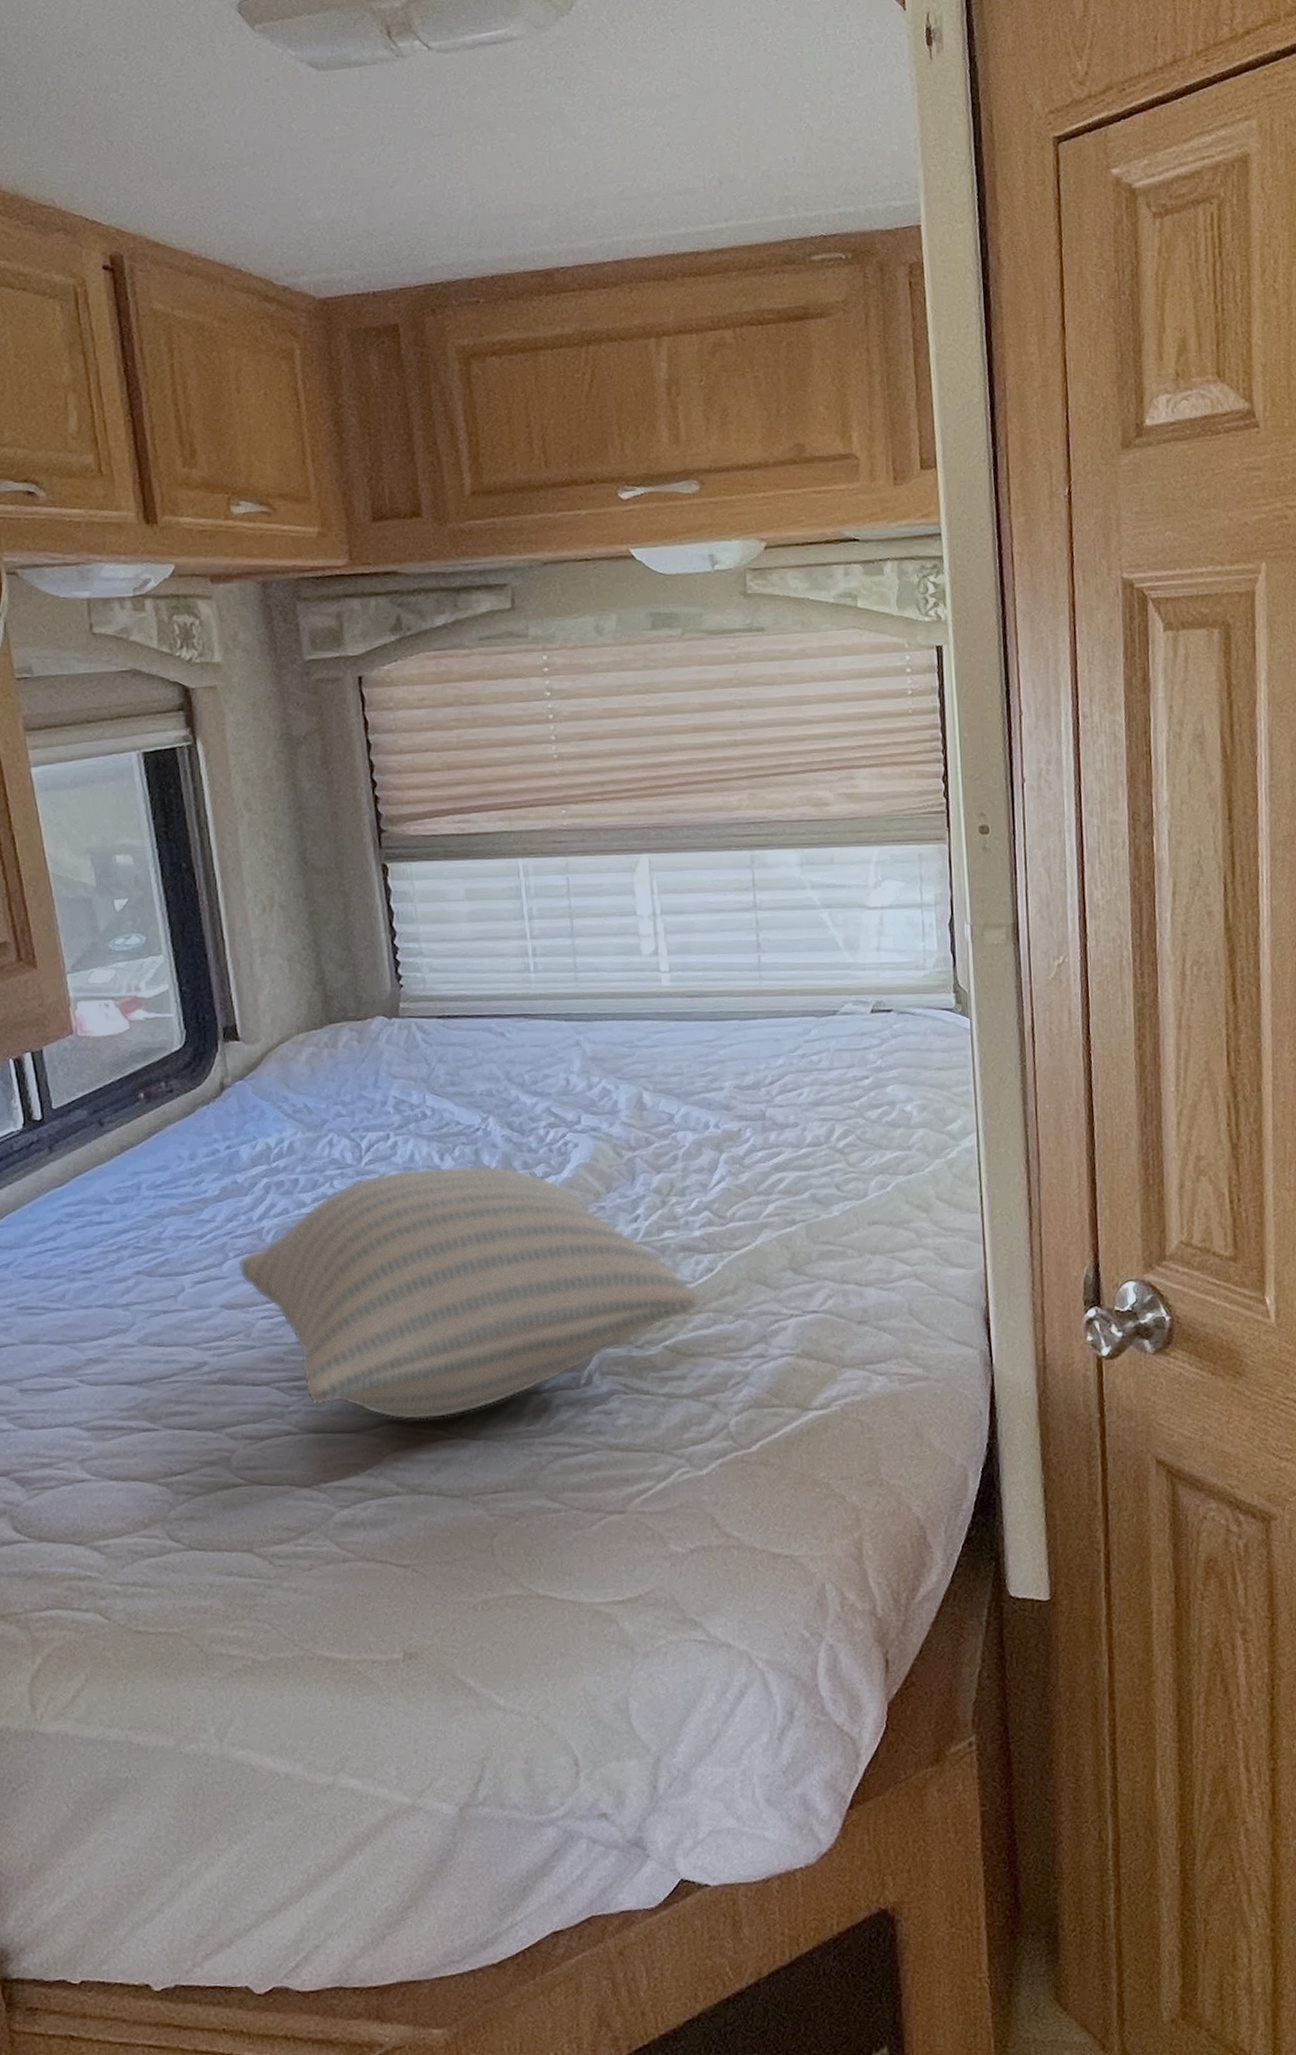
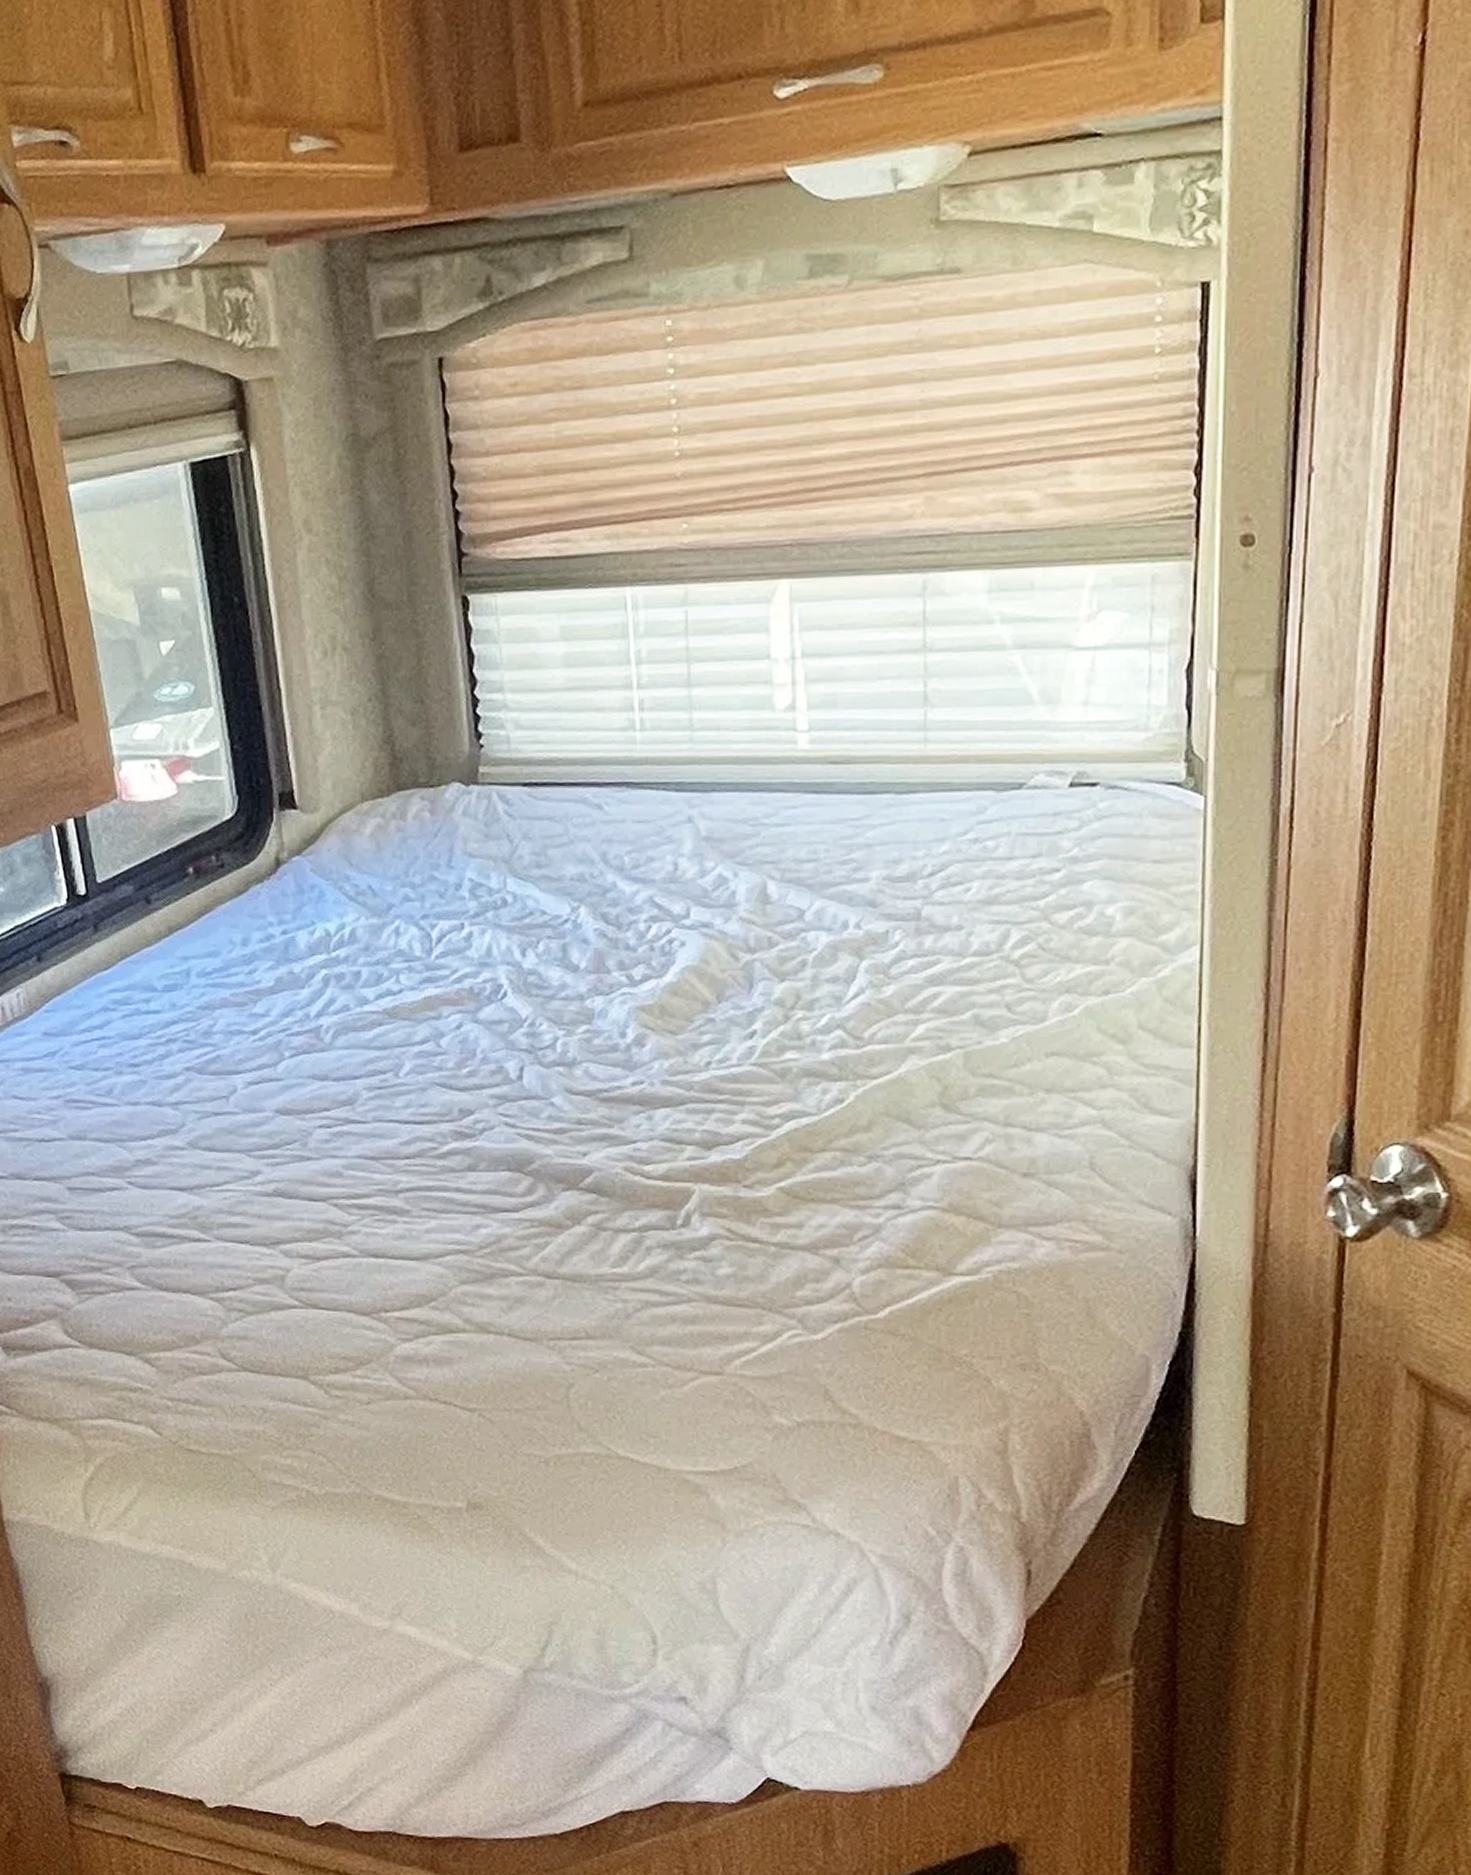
pillow: present [238,1164,701,1421] -> none [294,962,826,1252]

